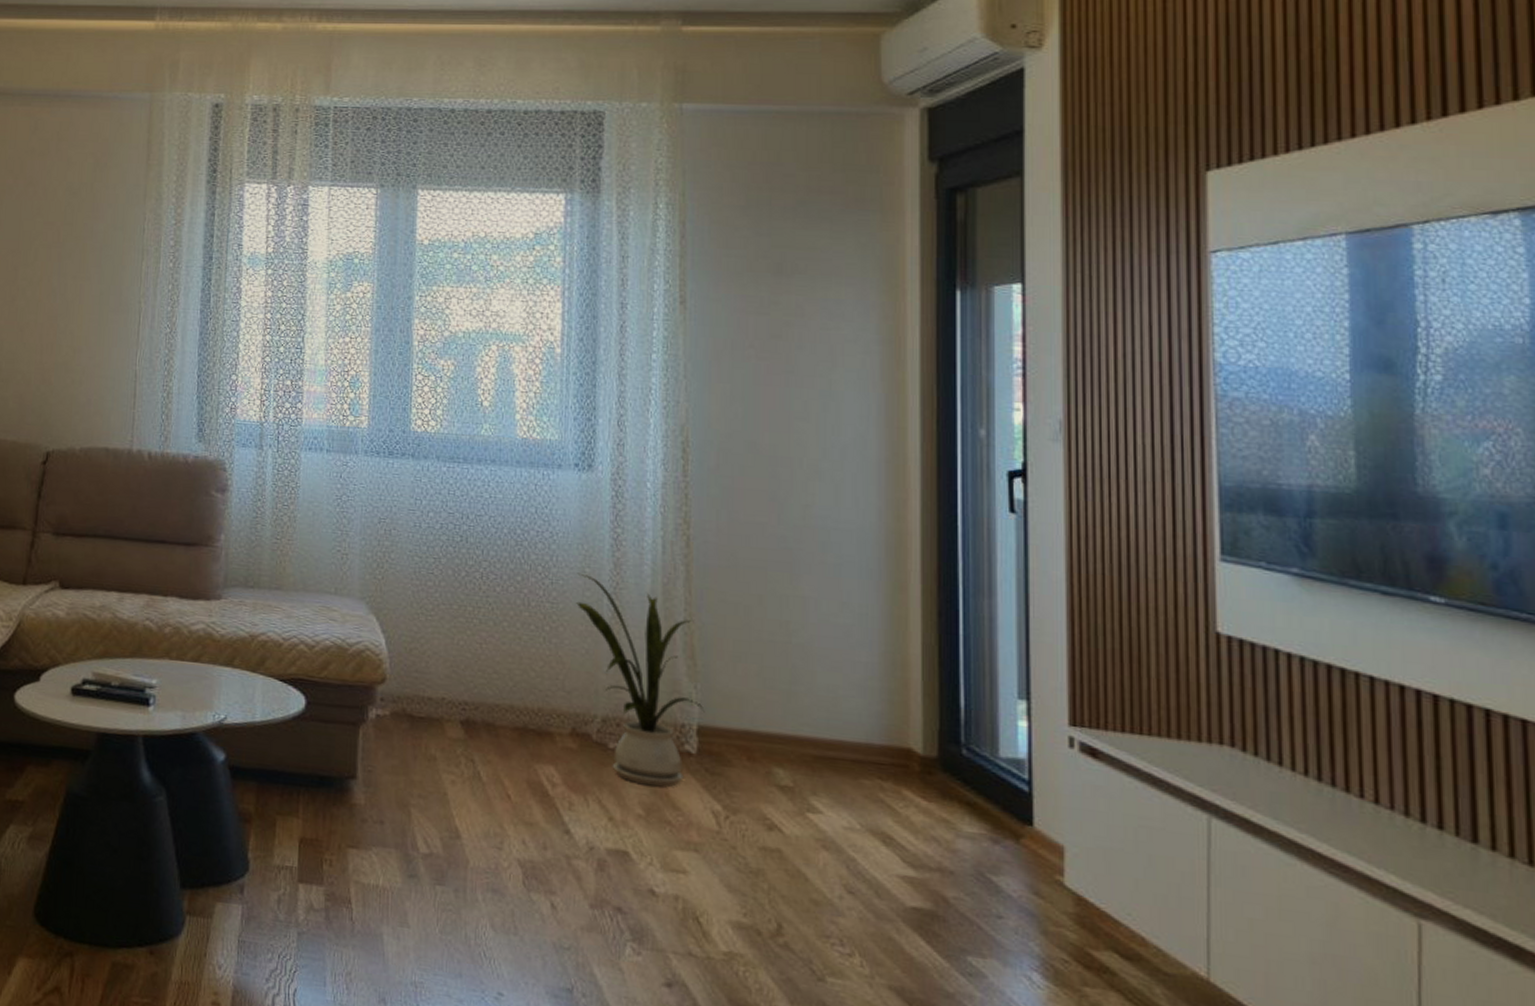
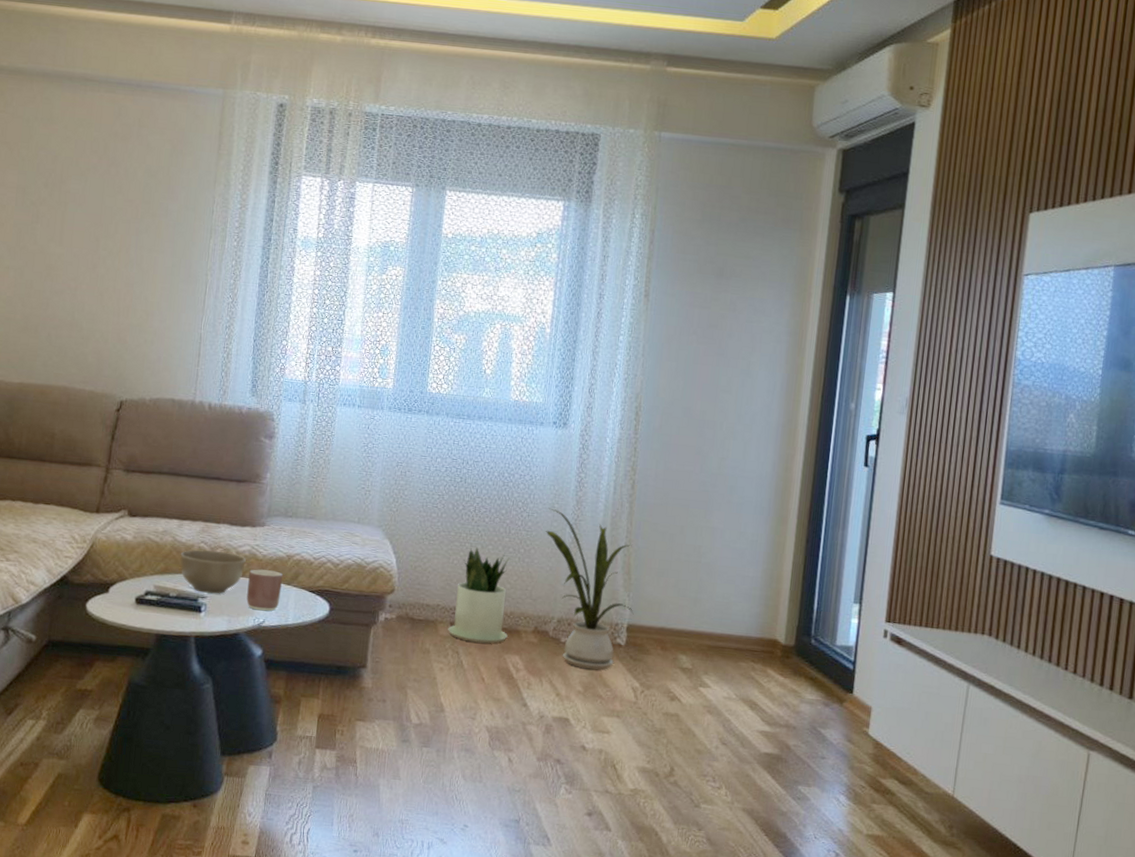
bowl: none [121,628,202,683] -> present [179,550,247,594]
mug: none [203,652,246,705] -> present [246,569,283,611]
planter: none [458,624,537,750] -> present [448,547,510,644]

